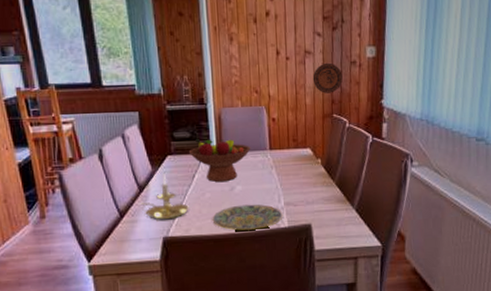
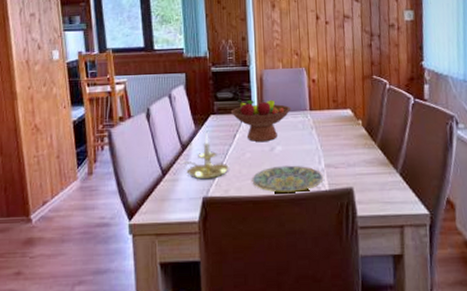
decorative plate: present [312,62,343,93] -> none [351,26,382,55]

